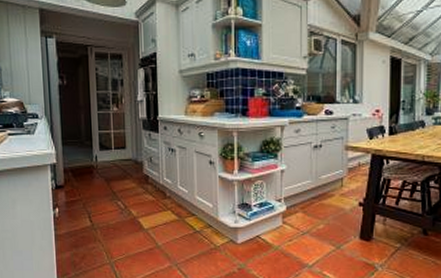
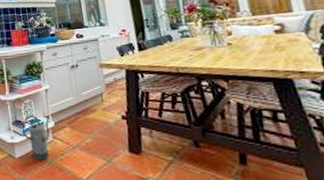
watering can: none [249,198,282,247] -> present [22,115,50,161]

